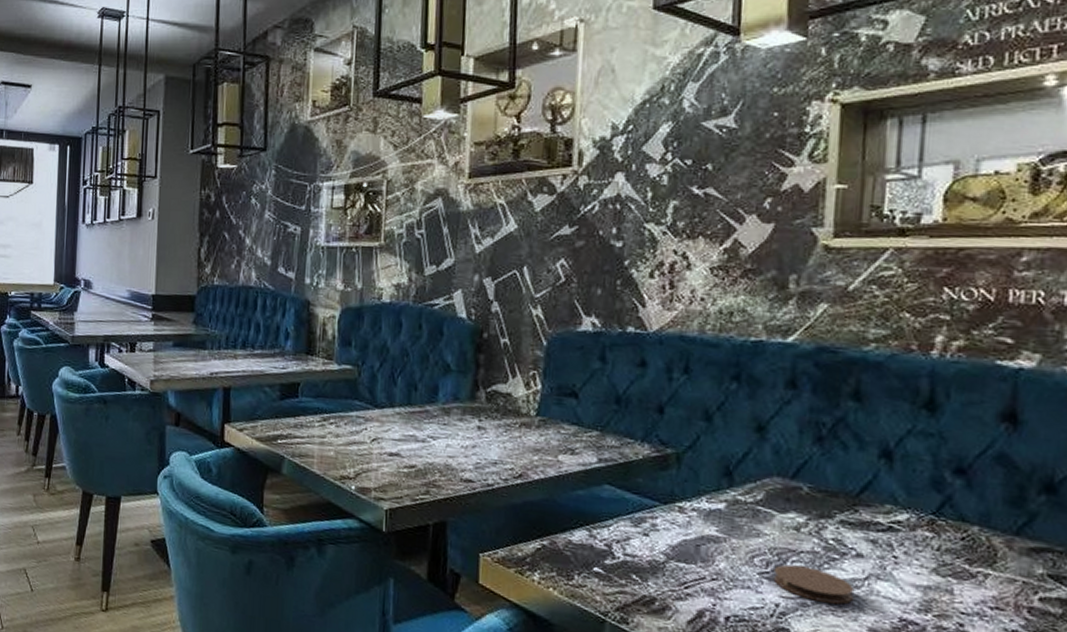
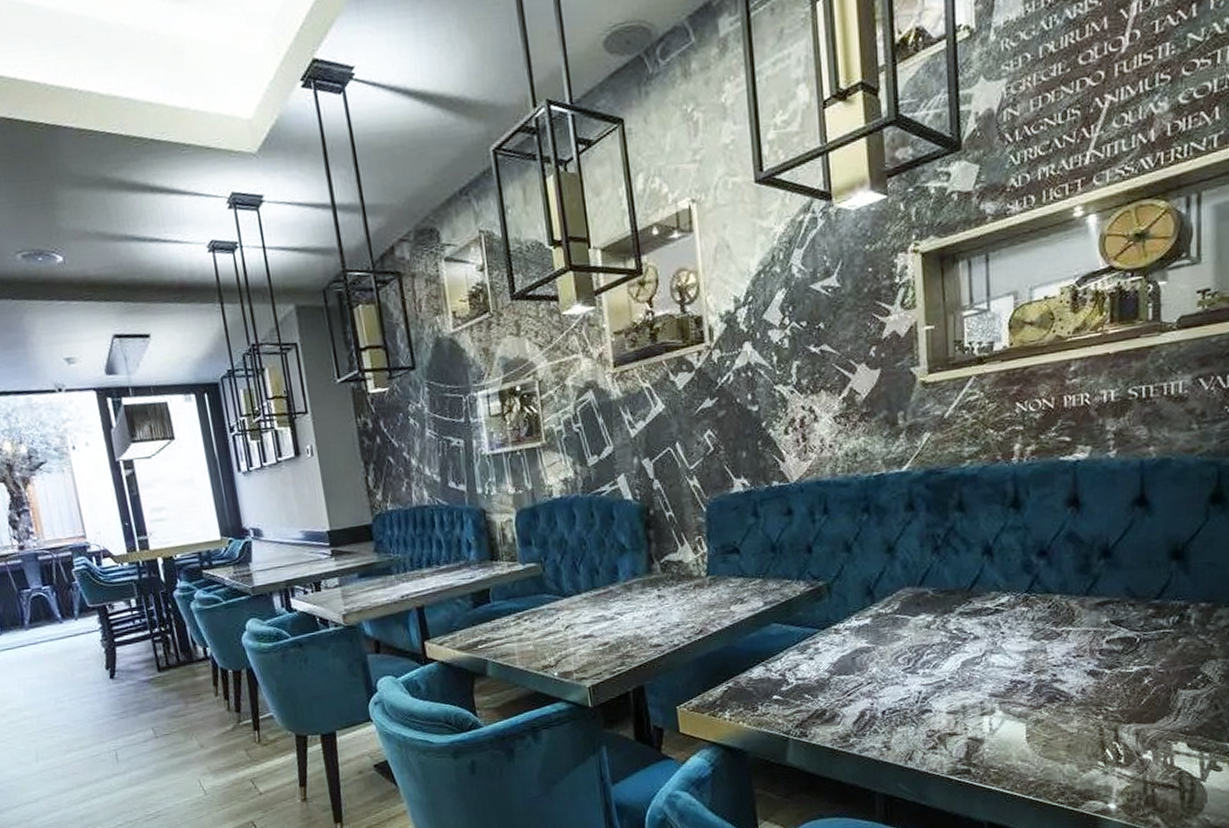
coaster: present [773,564,854,605] -> none [914,655,975,683]

